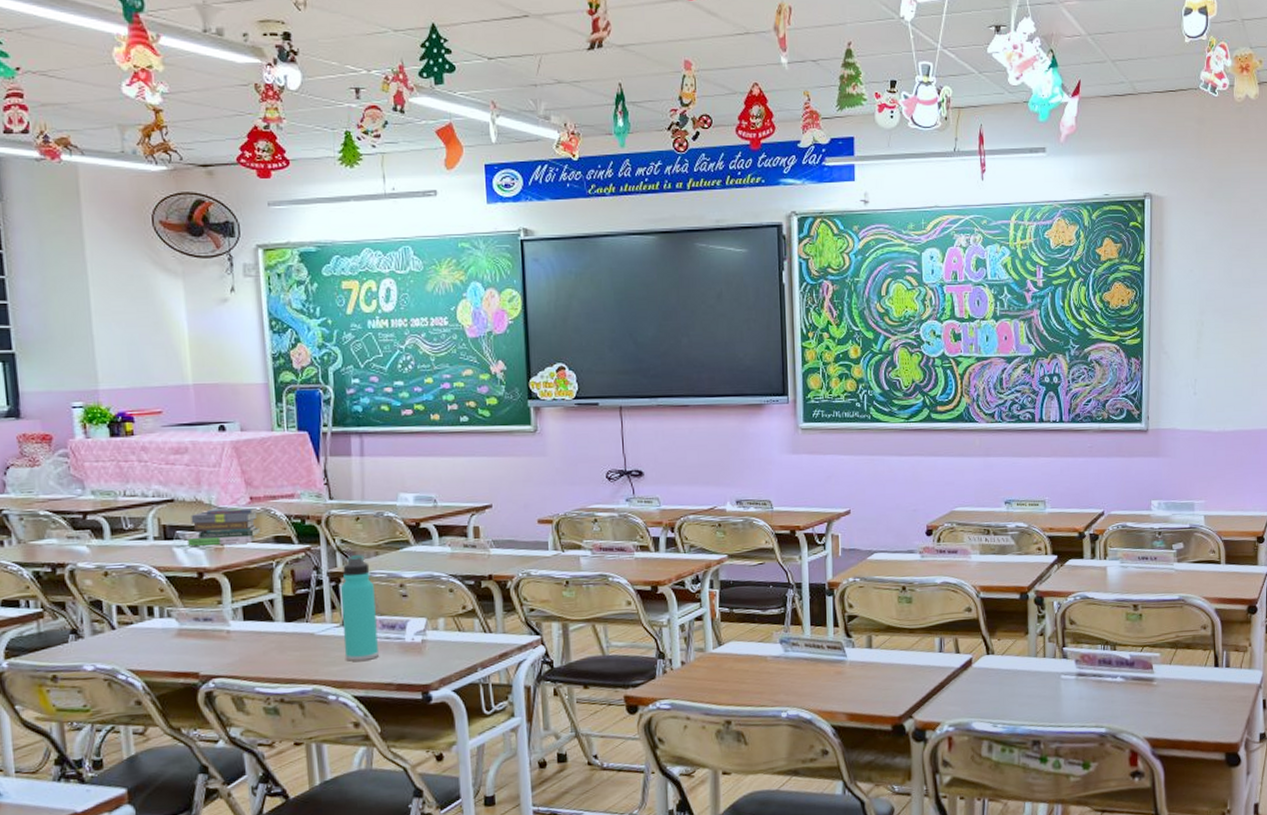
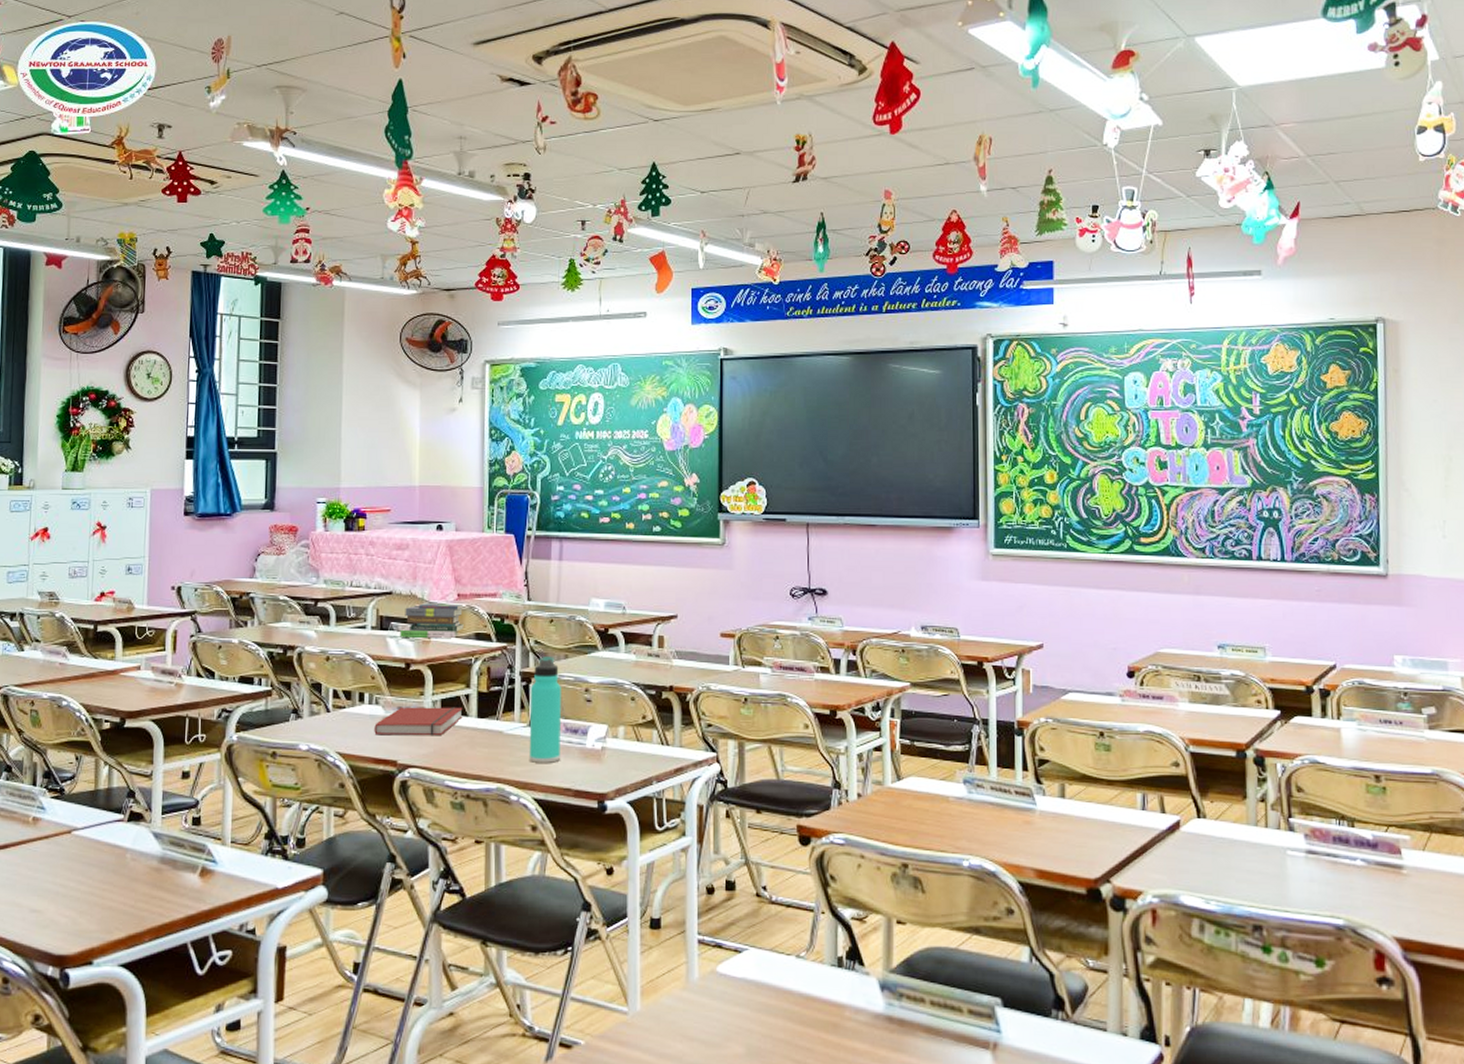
book: none [169,613,268,649] -> present [374,707,463,736]

